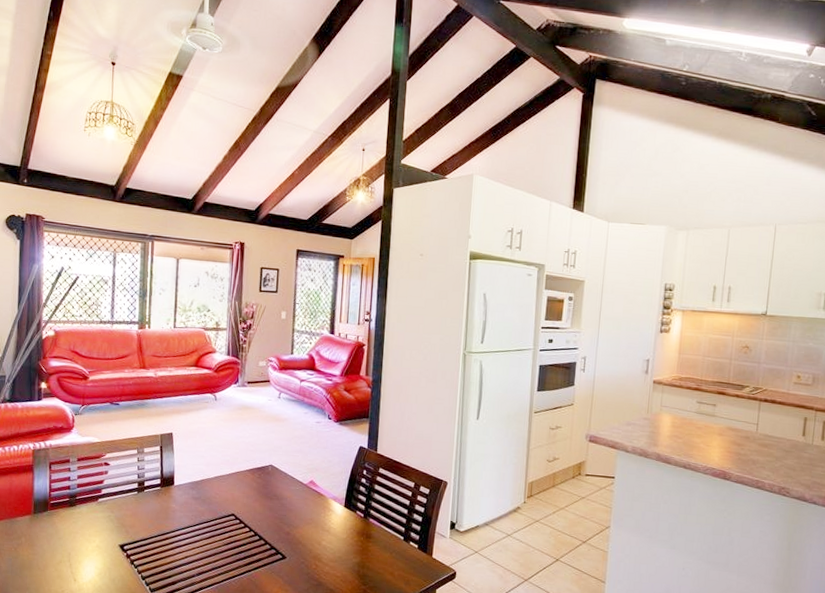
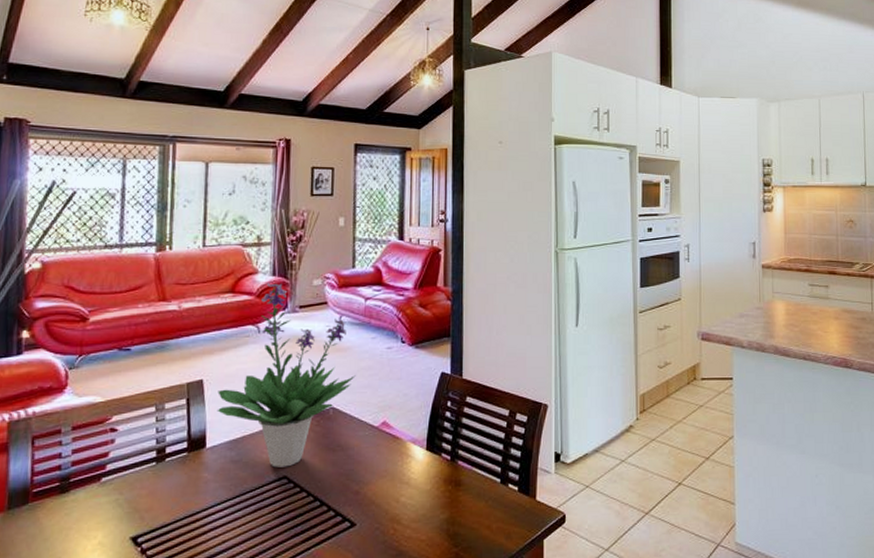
potted plant: none [182,361,290,507] -> present [217,283,356,468]

